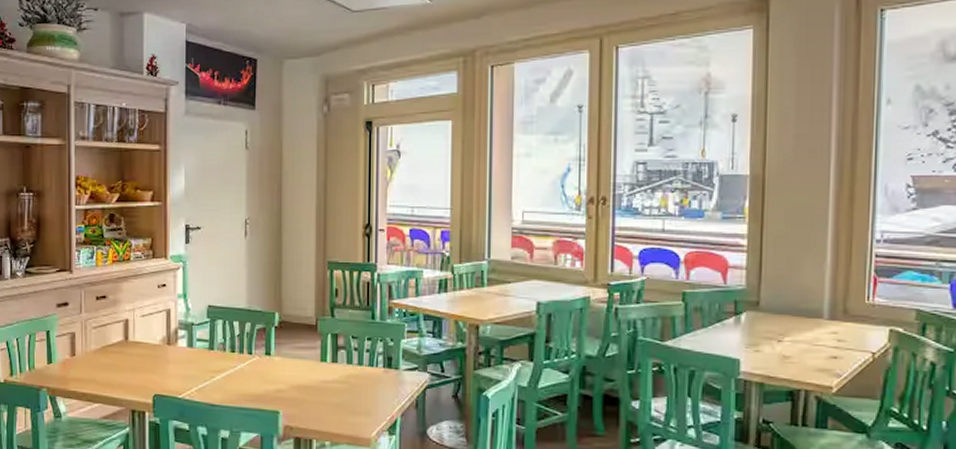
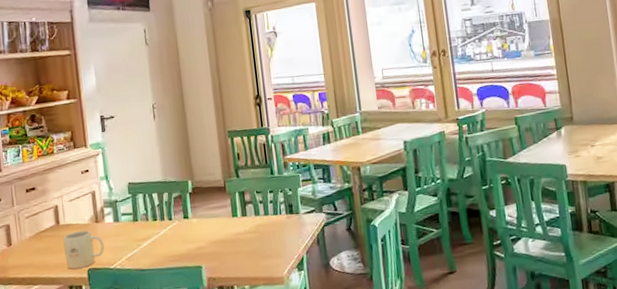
mug: none [130,351,174,393] -> present [63,230,105,269]

